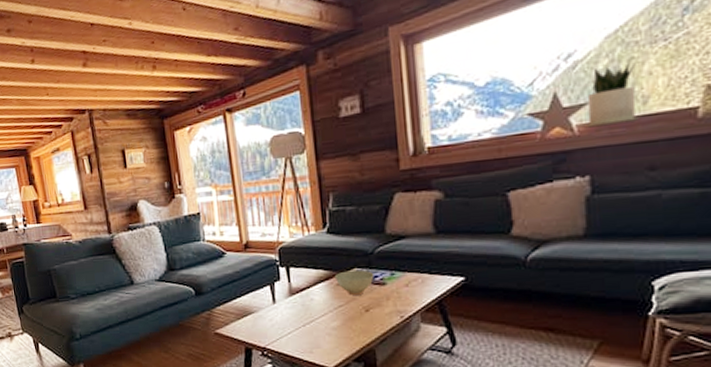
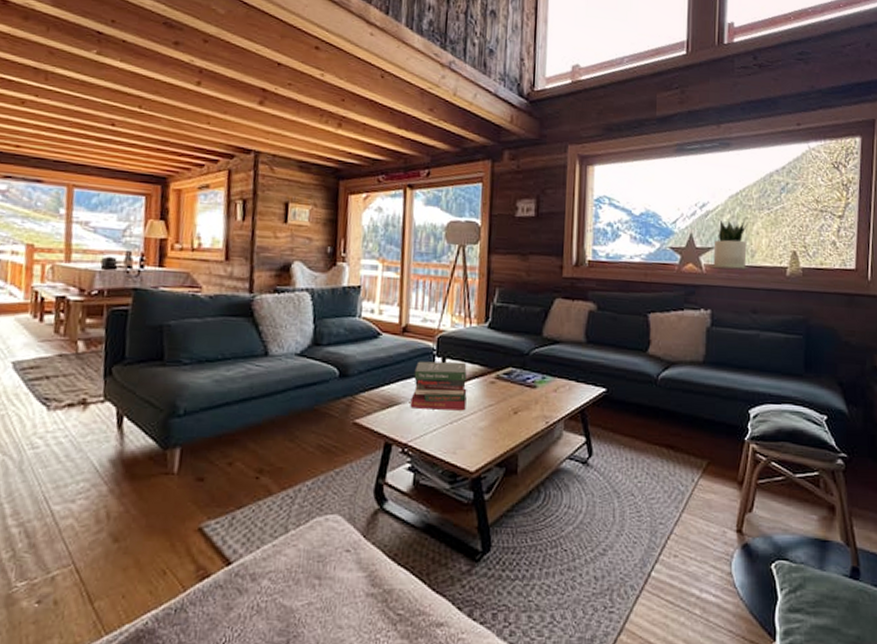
books: none [261,268,316,316] -> present [410,361,467,411]
bowl: present [334,270,374,296] -> none [489,369,527,397]

